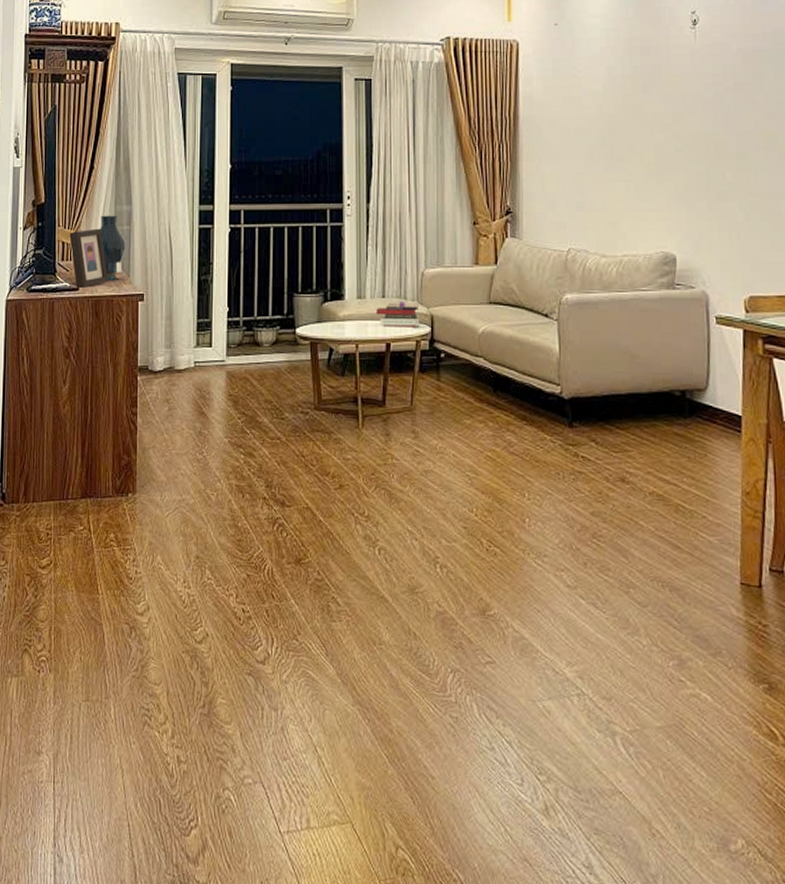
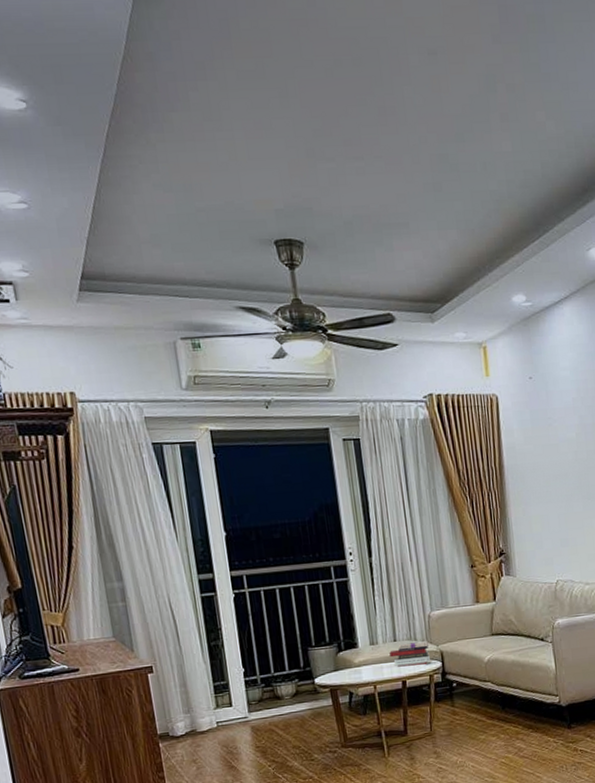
picture frame: present [69,228,109,289] -> none [57,607,111,670]
vase: present [100,215,127,280] -> none [90,592,126,657]

